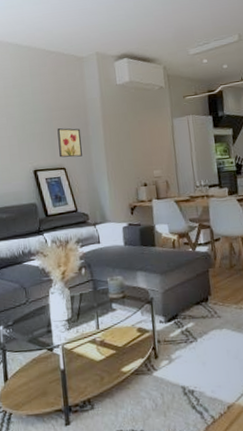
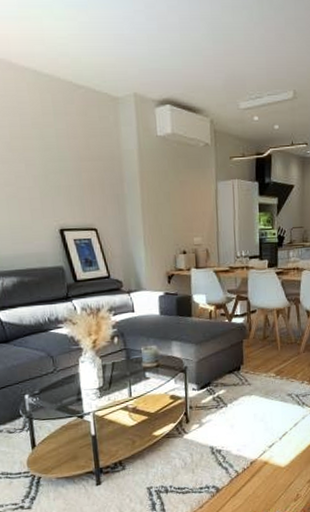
wall art: present [57,128,82,158] -> none [87,182,116,218]

